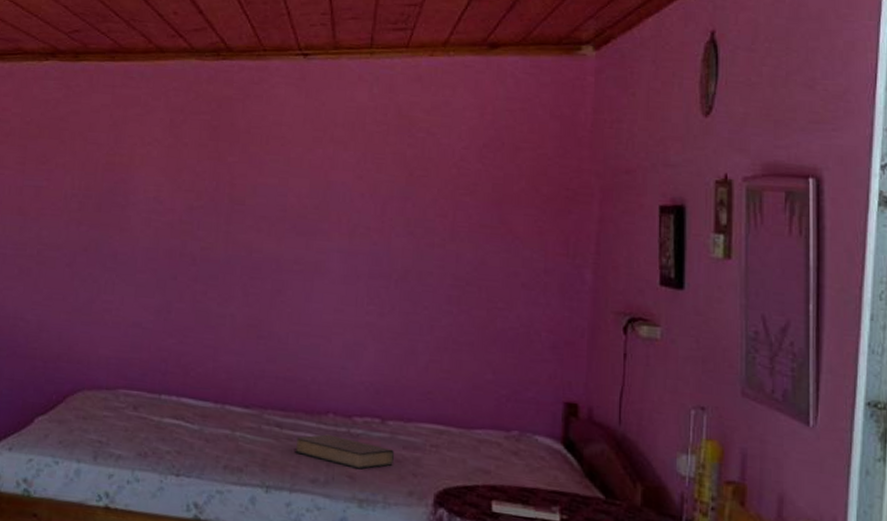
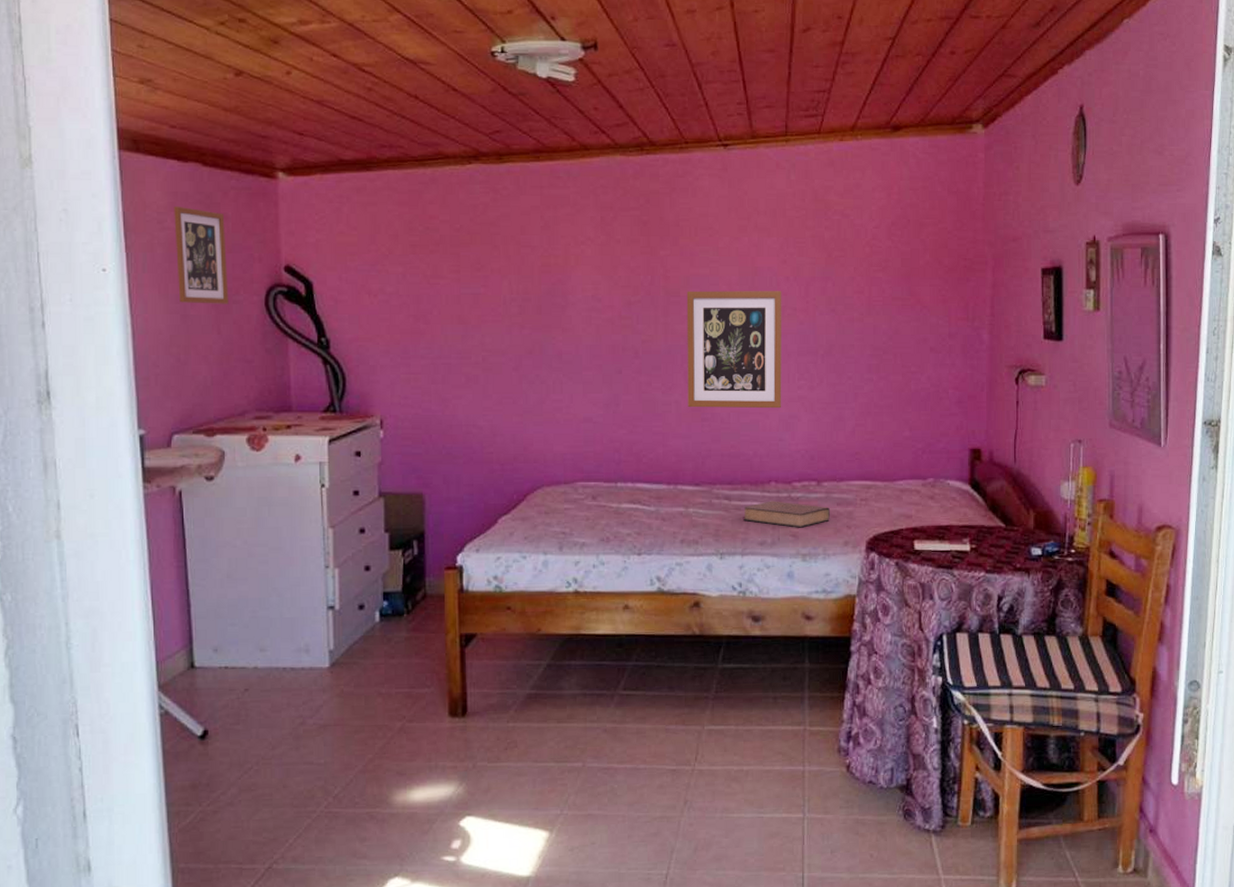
wall art: none [243,200,356,334] -> present [686,291,782,409]

